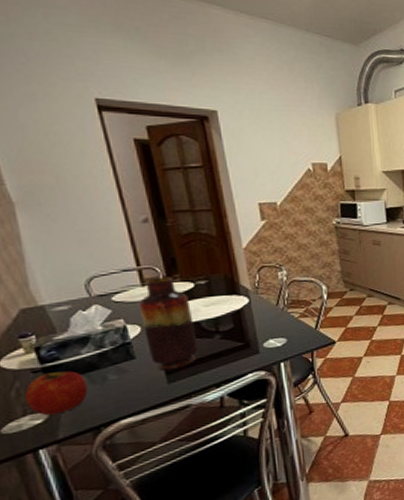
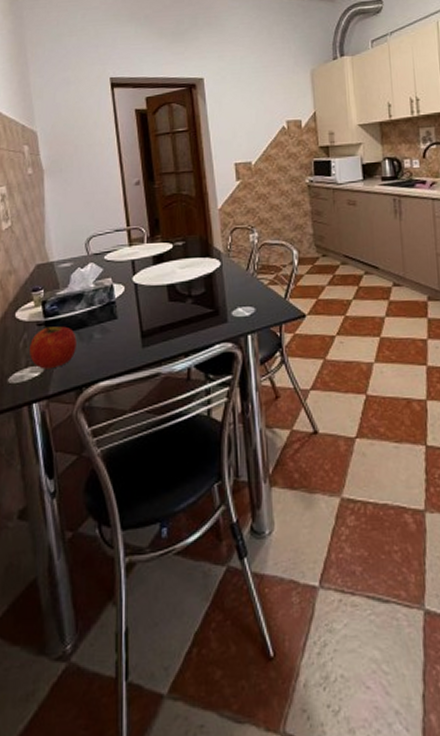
vase: present [138,277,198,371] -> none [124,237,171,334]

